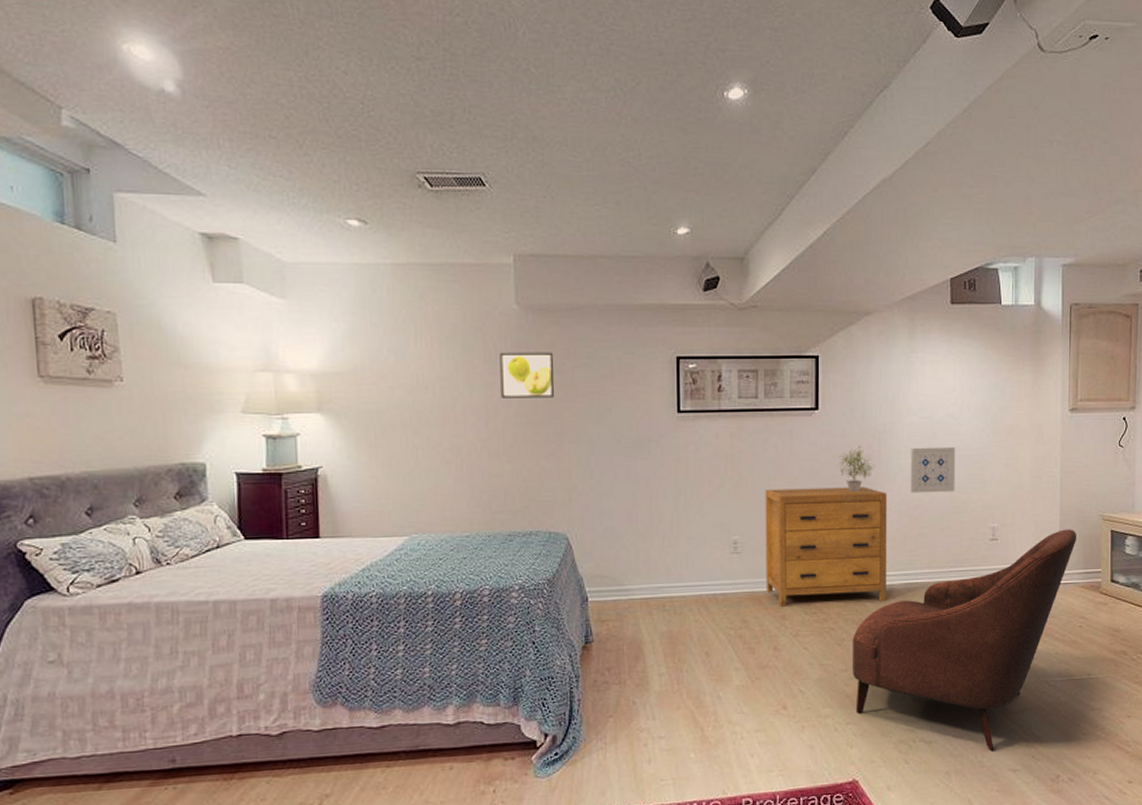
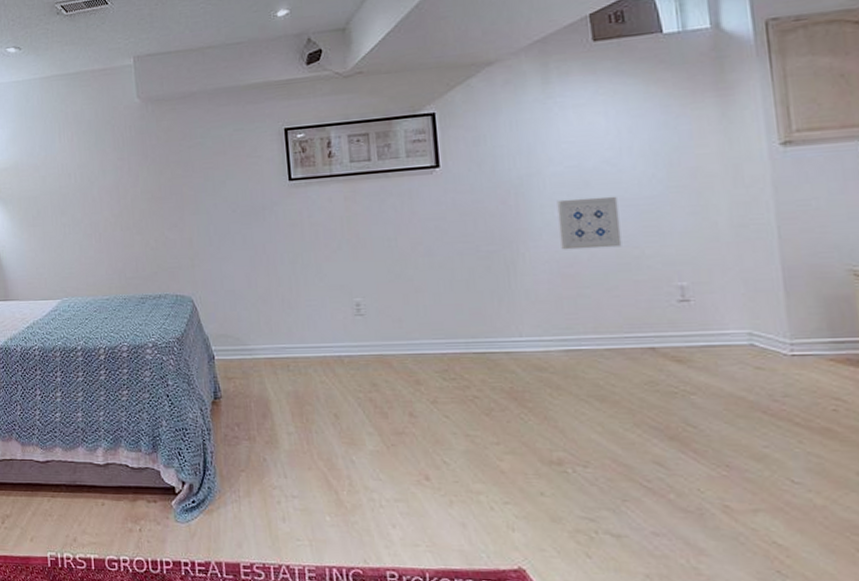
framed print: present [499,352,554,398] -> none [126,136,174,179]
dresser: present [765,486,887,607] -> none [386,244,542,371]
potted plant: present [838,446,875,493] -> none [467,201,514,251]
armchair: present [853,529,1076,752] -> none [503,287,813,558]

